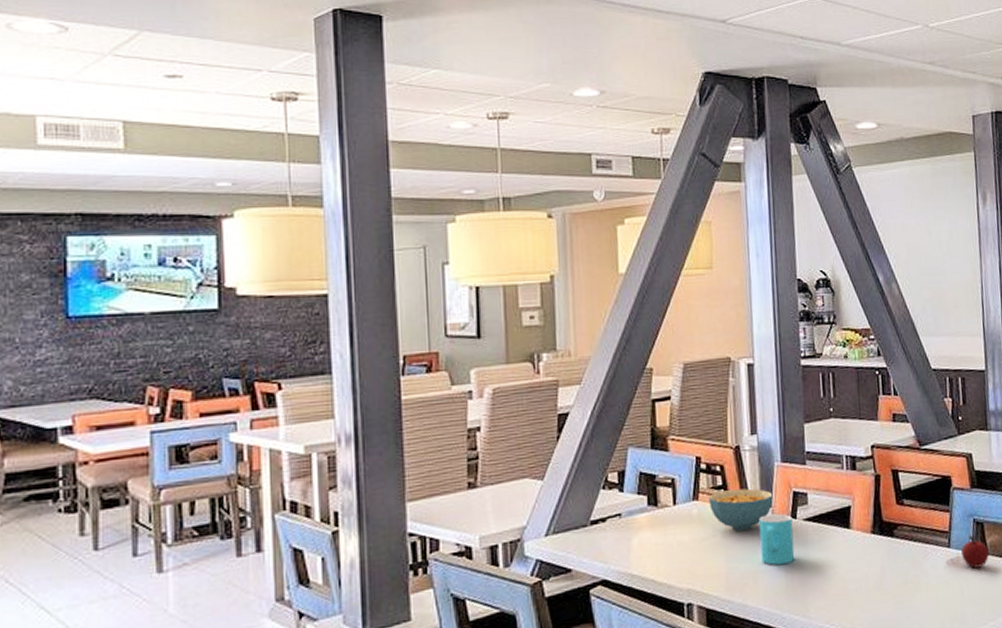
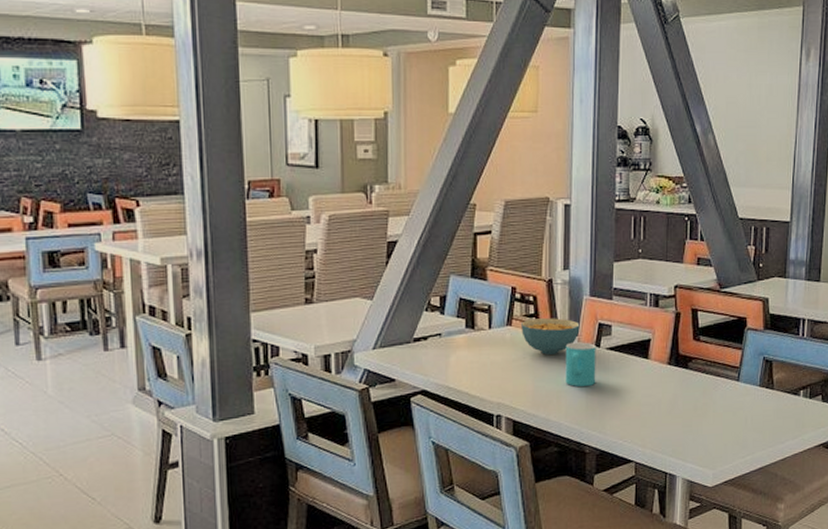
apple: present [961,535,989,569] -> none [749,371,774,401]

